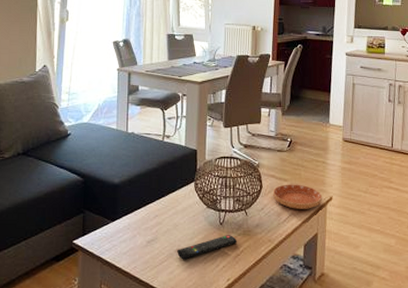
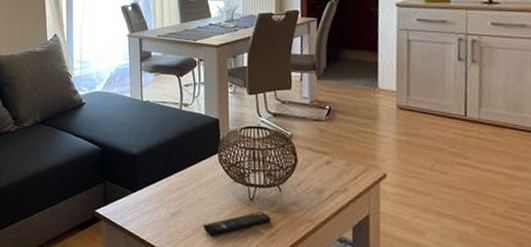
saucer: present [272,184,323,209] -> none [310,158,374,187]

